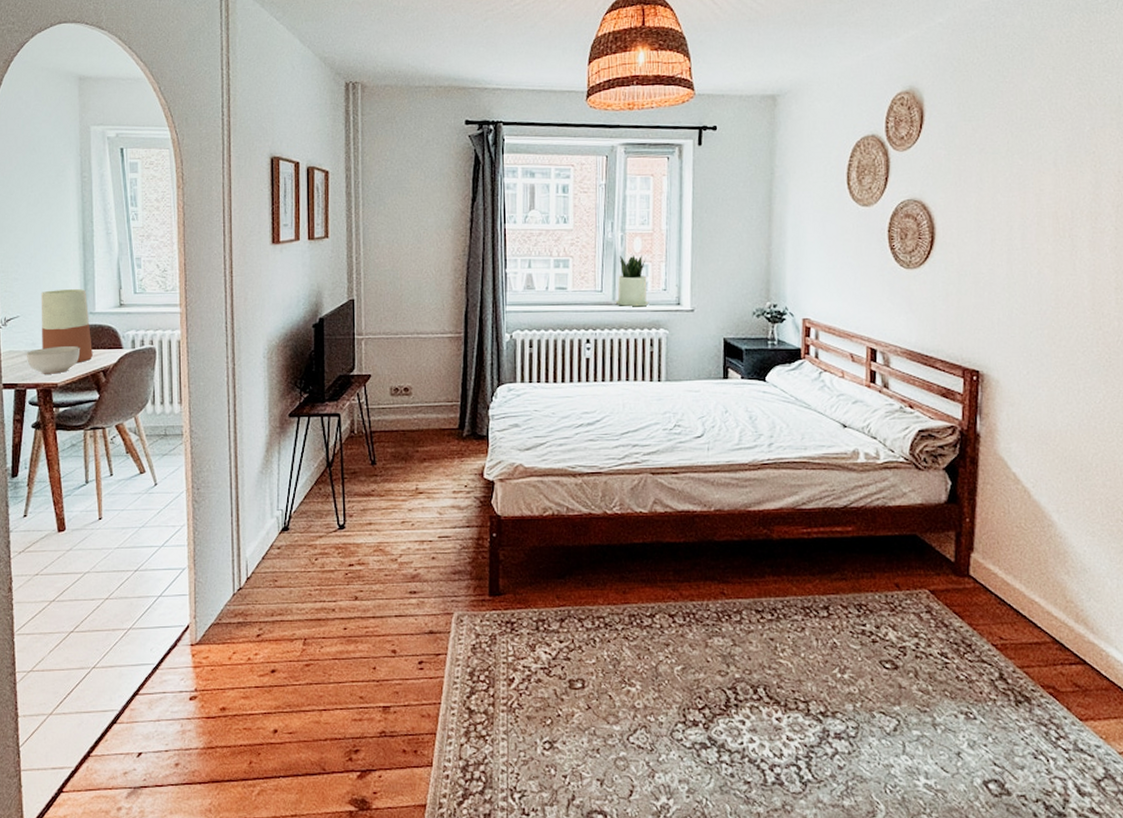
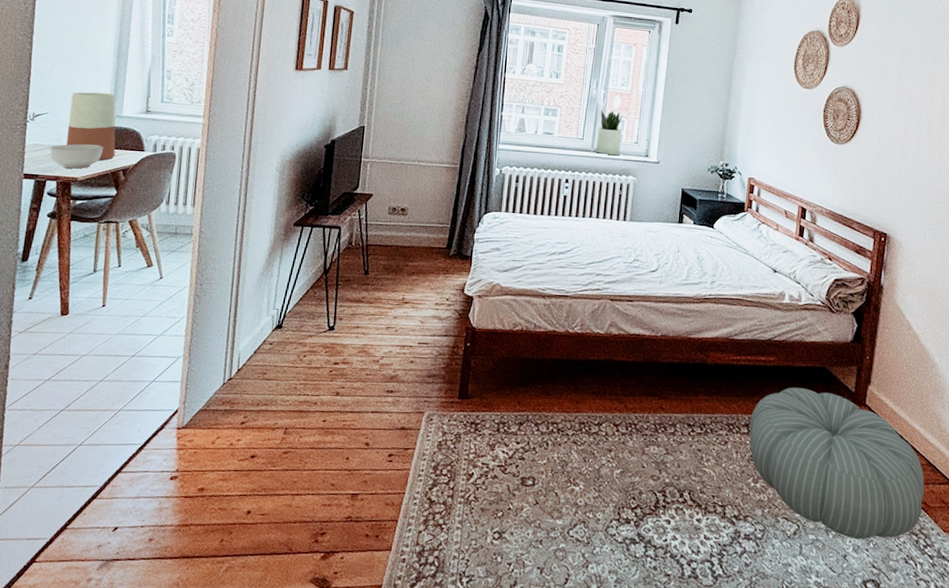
pouf: none [829,560,1052,734] -> present [749,387,925,540]

